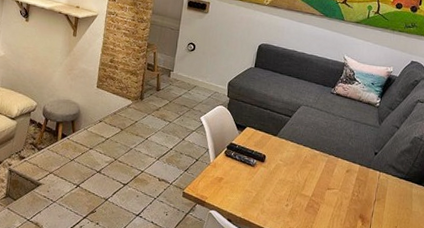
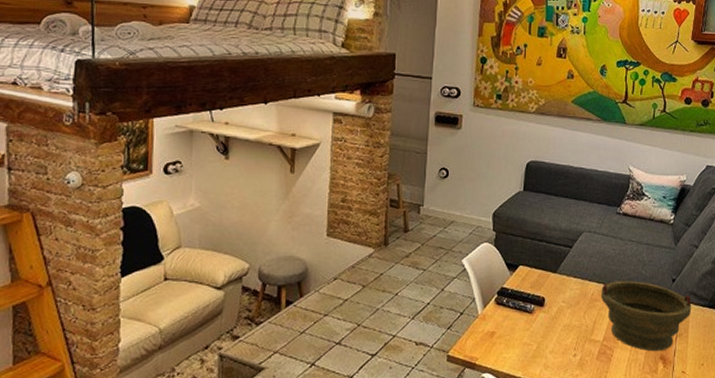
bowl: none [313,148,390,211] -> present [601,281,692,352]

